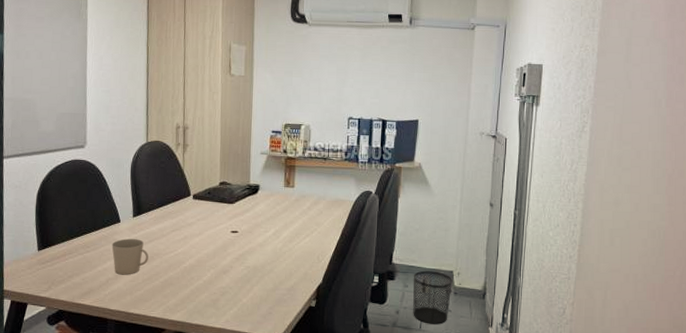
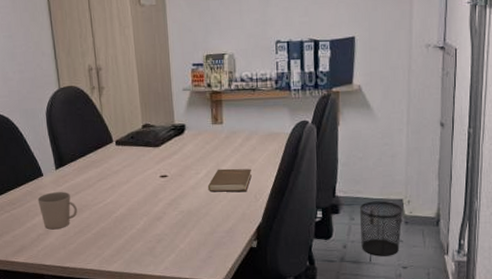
book: none [274,229,316,253] -> present [207,168,252,193]

